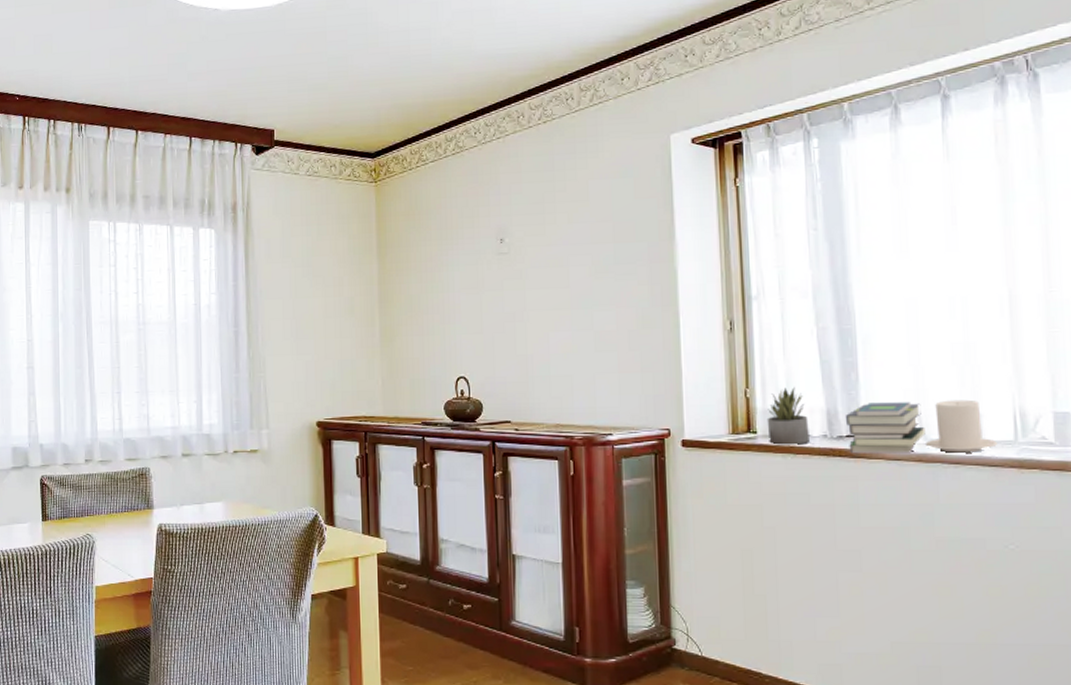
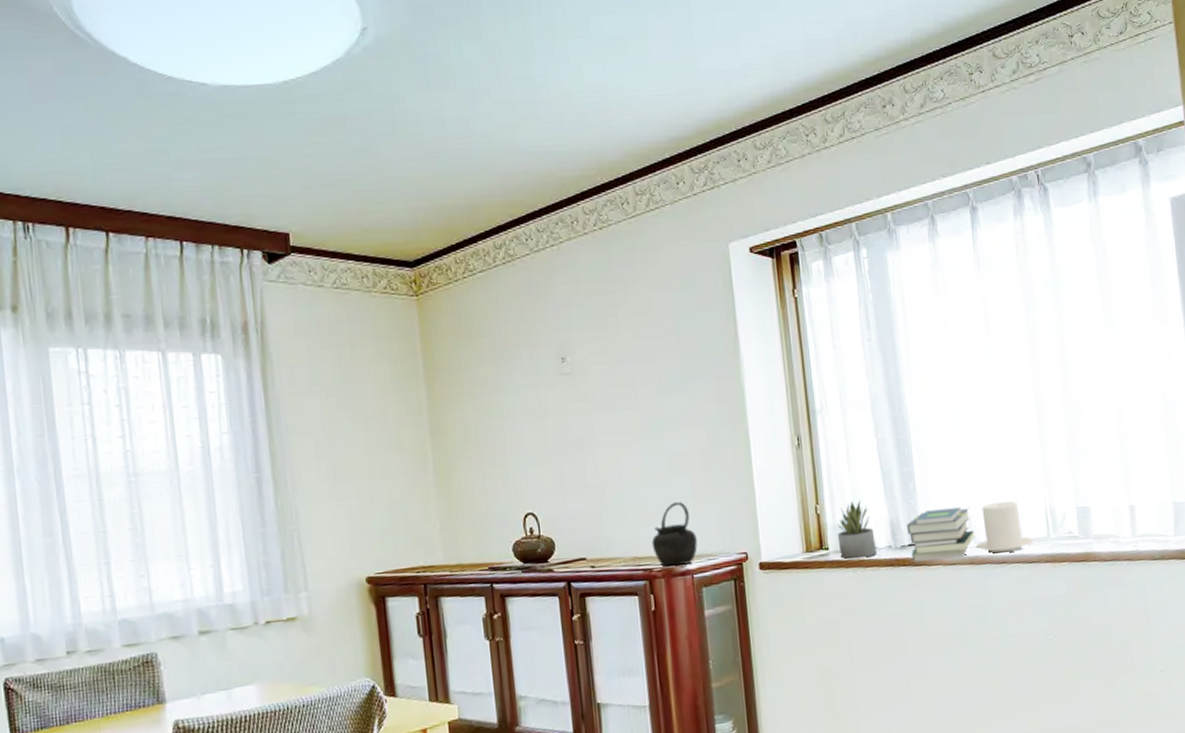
kettle: none [574,376,620,435] -> present [651,502,698,567]

